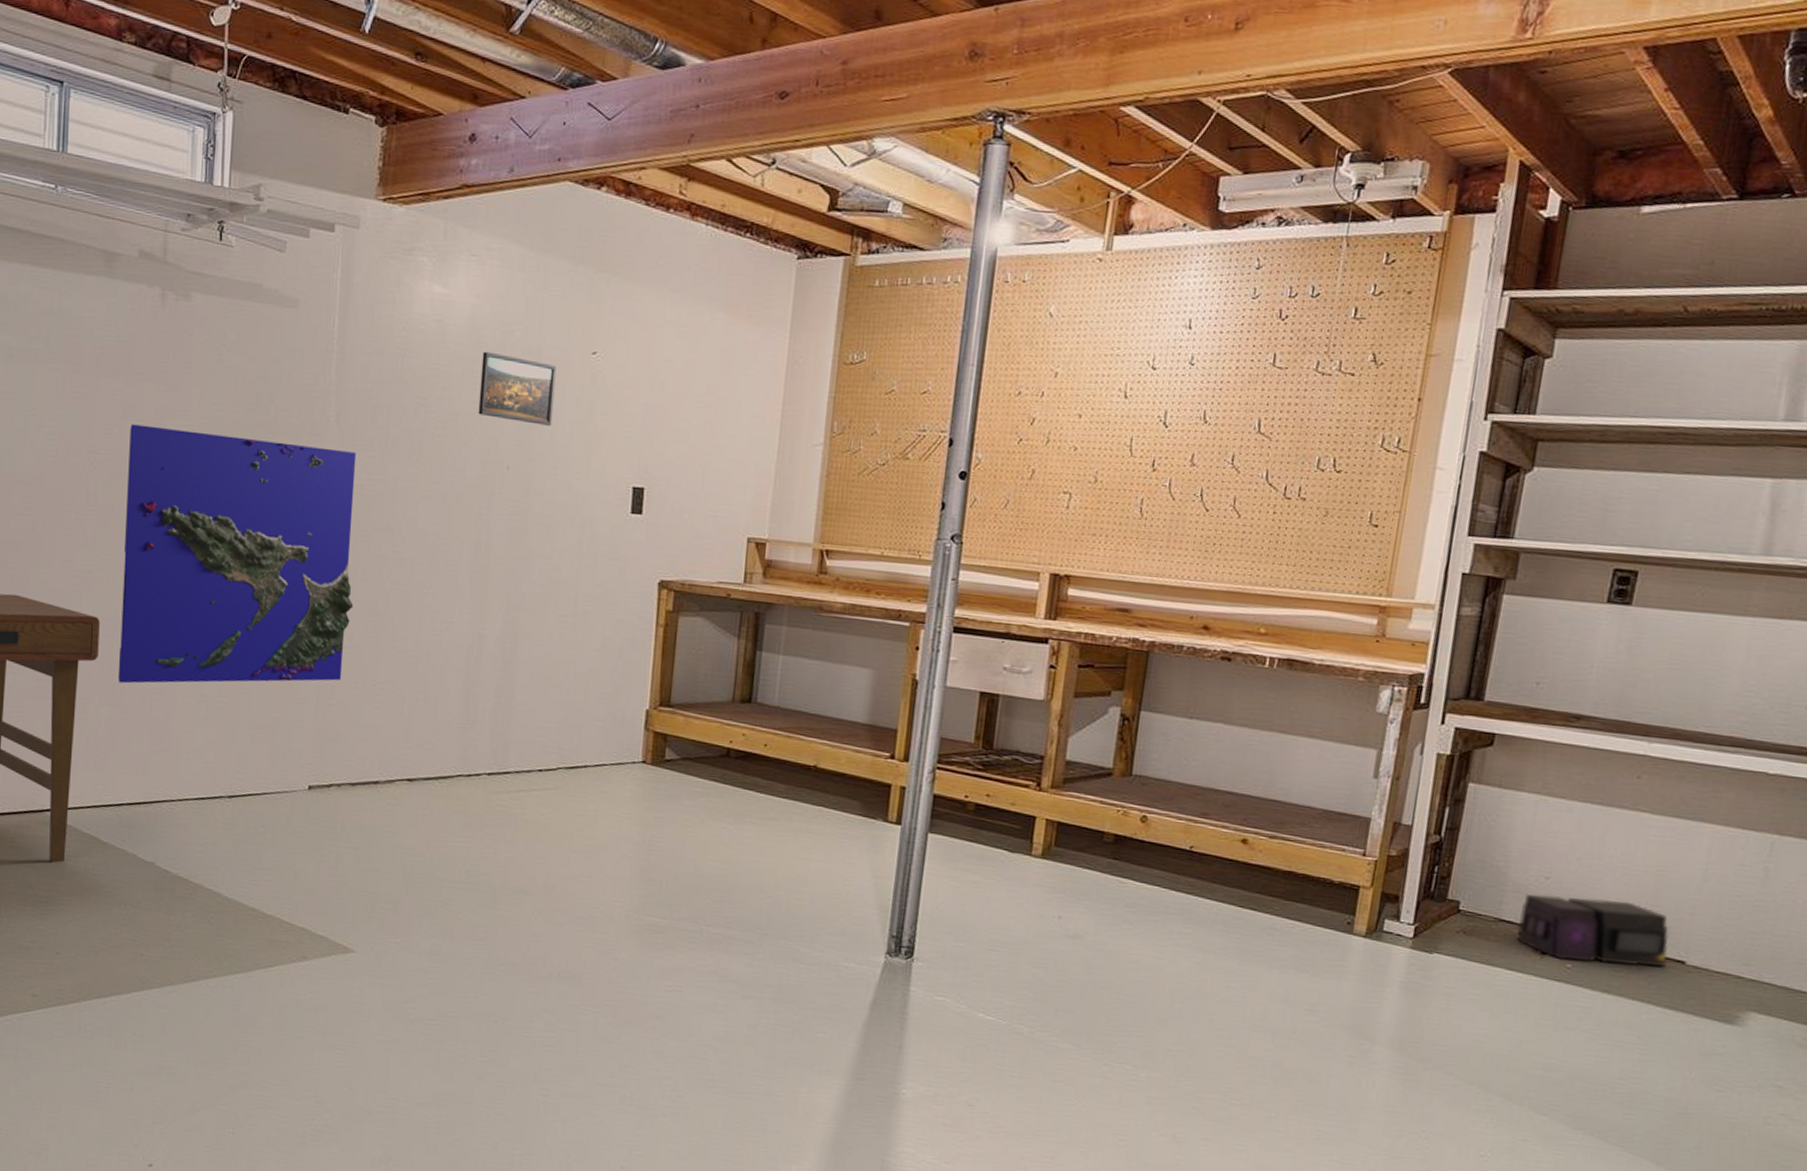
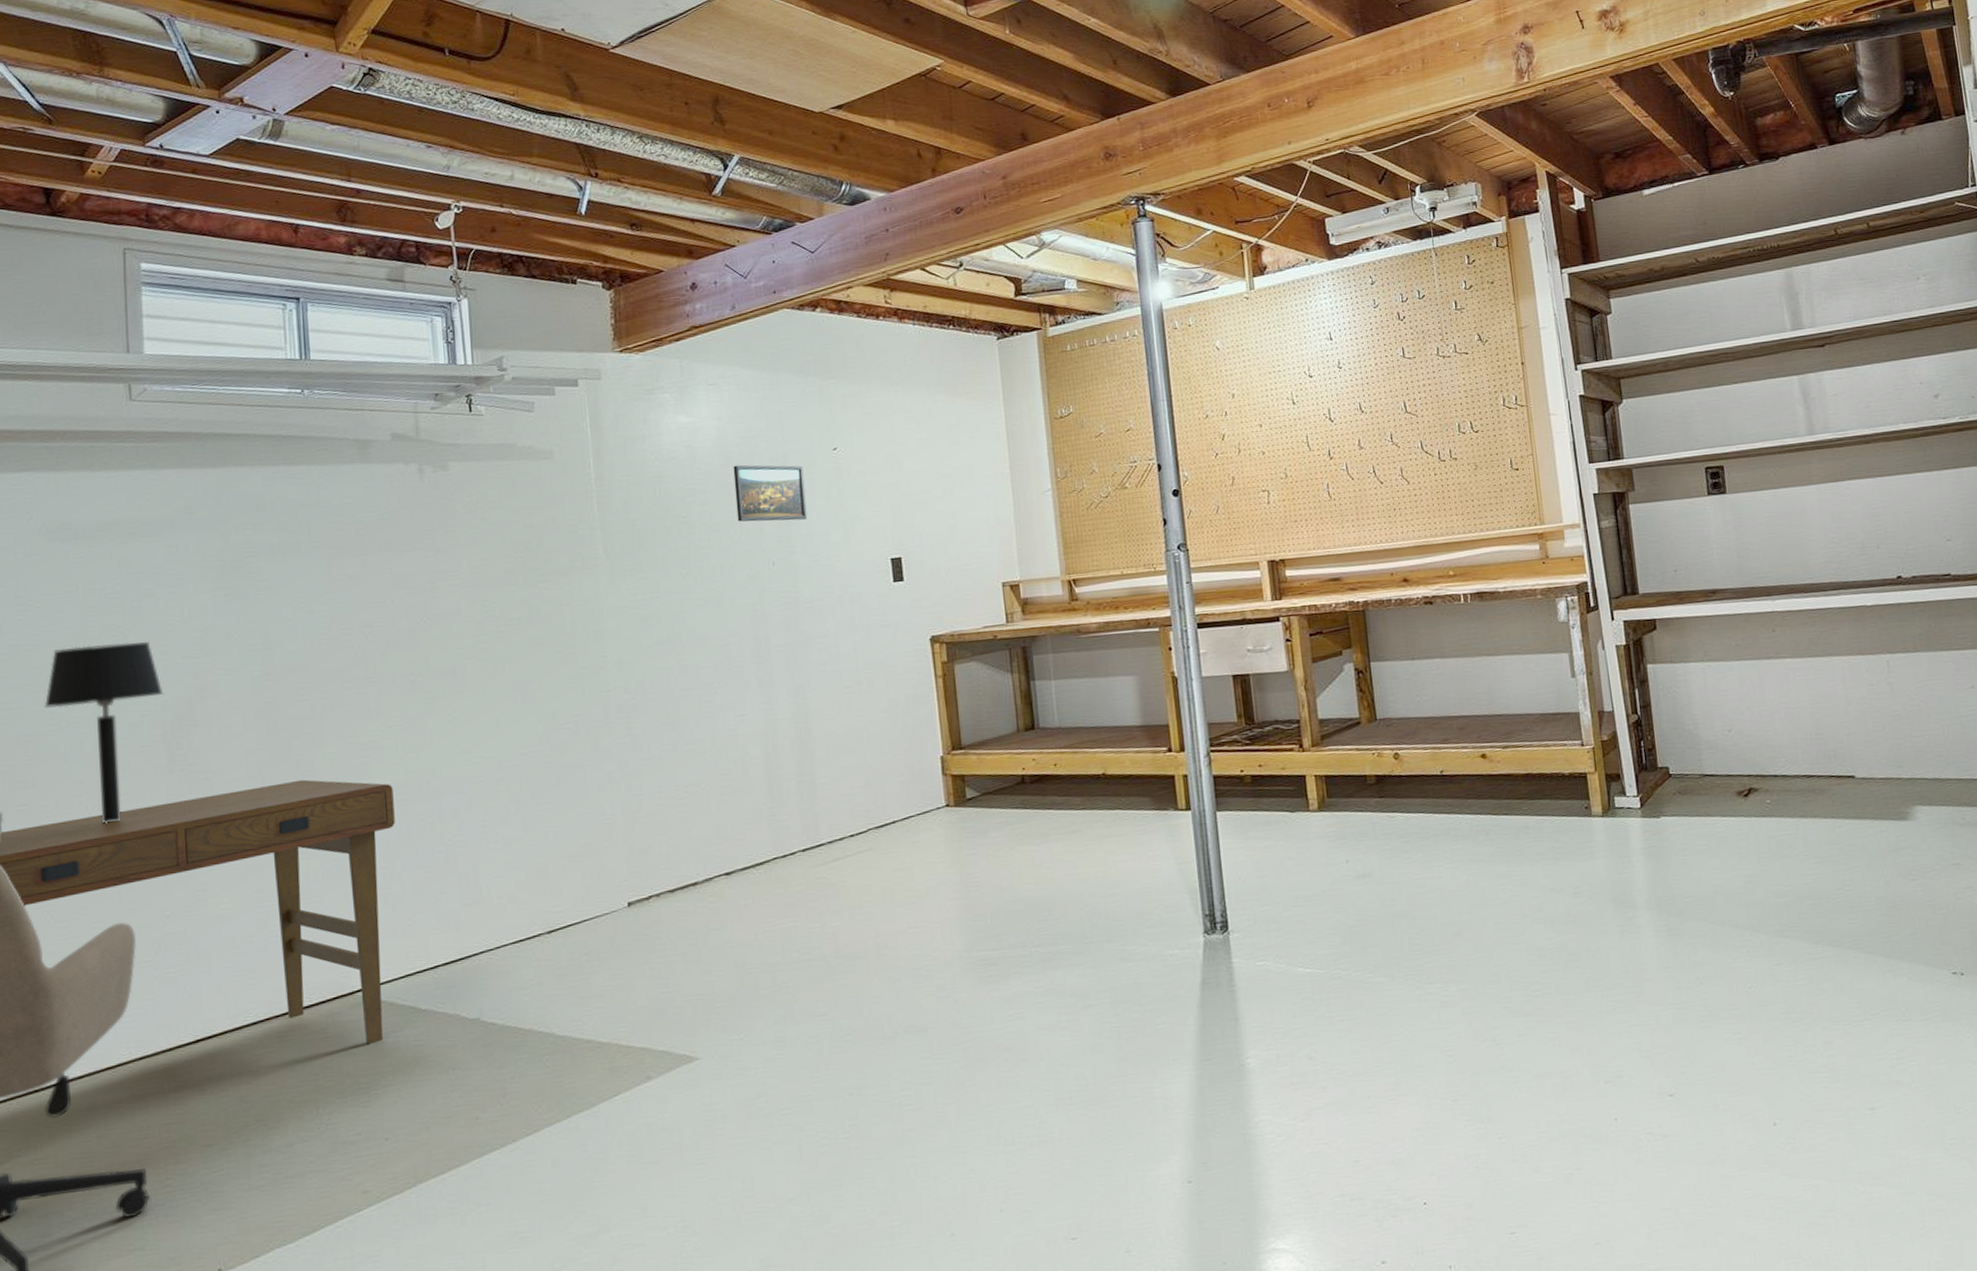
terrain map: present [117,424,357,684] -> none [402,577,647,844]
air purifier: present [1517,893,1669,967] -> none [1717,735,1842,799]

